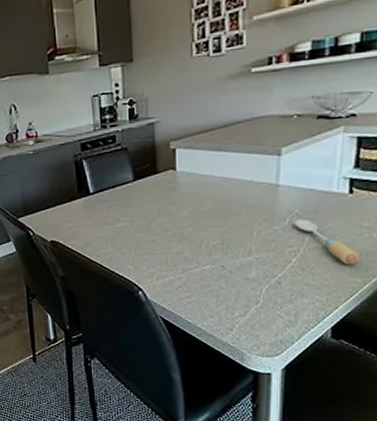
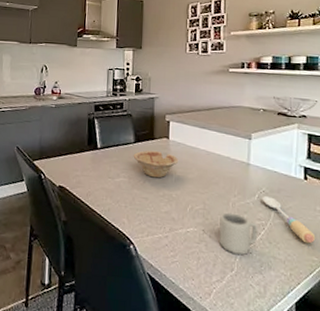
dish: none [133,186,189,217] -> present [133,150,179,178]
cup: none [242,243,288,287] -> present [220,212,258,256]

